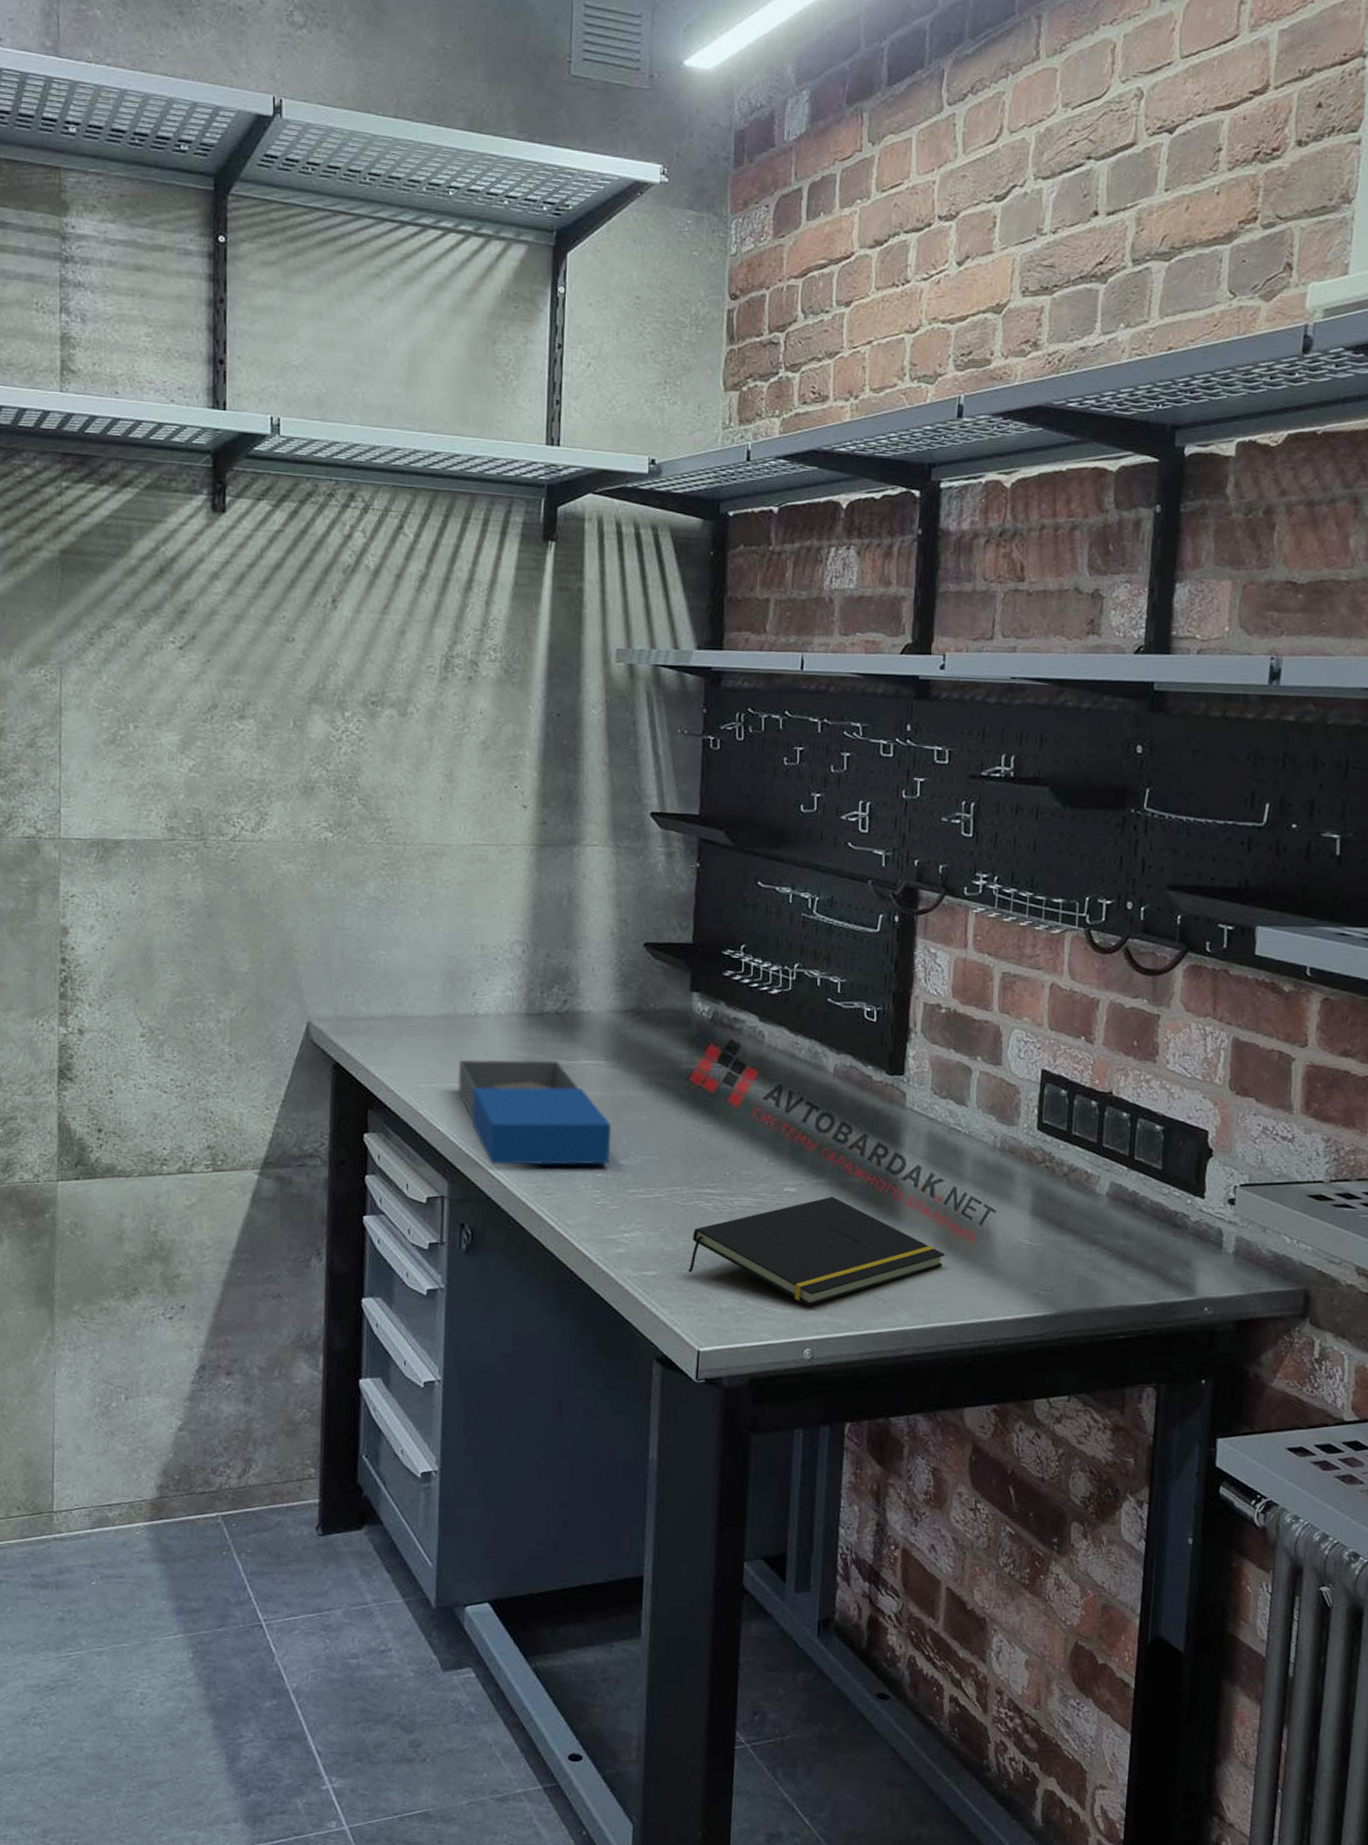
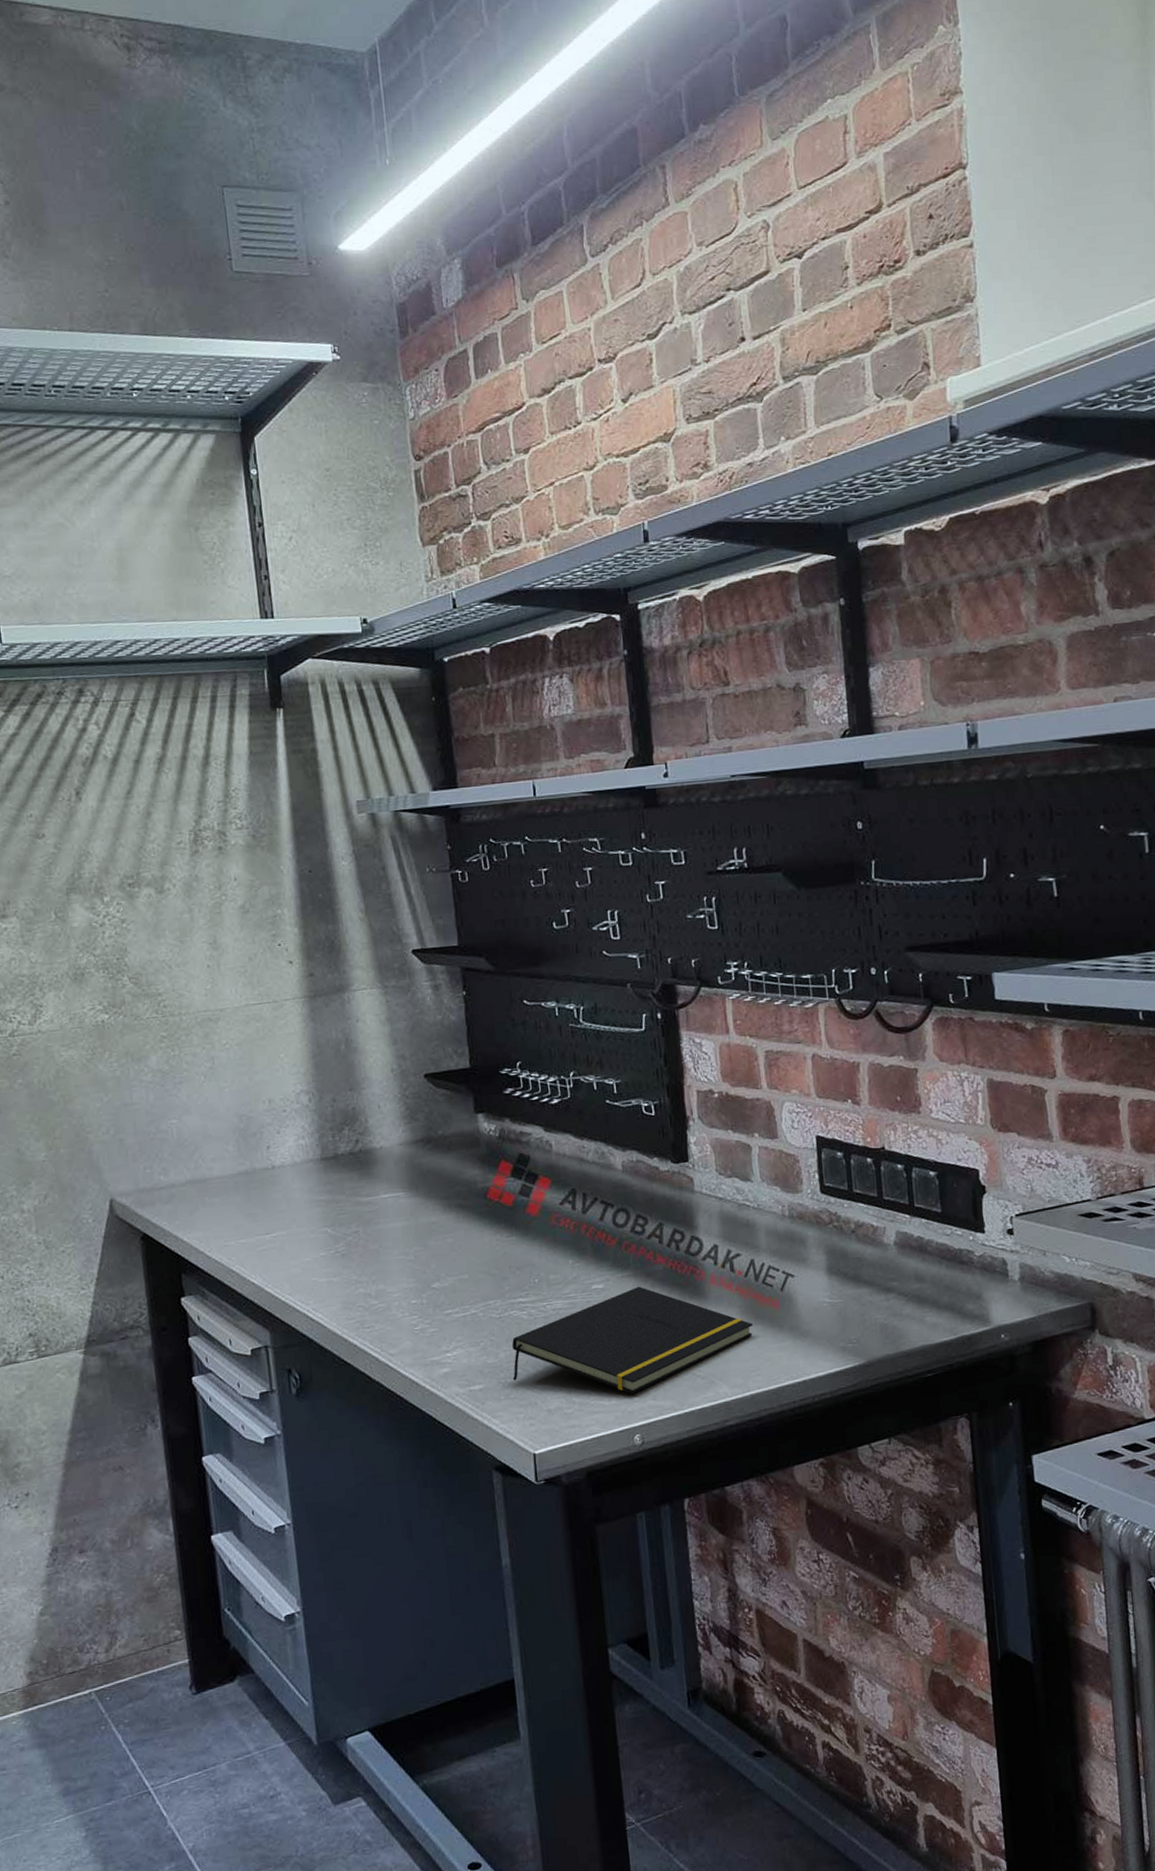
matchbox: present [457,1059,611,1166] -> none [262,1199,423,1308]

